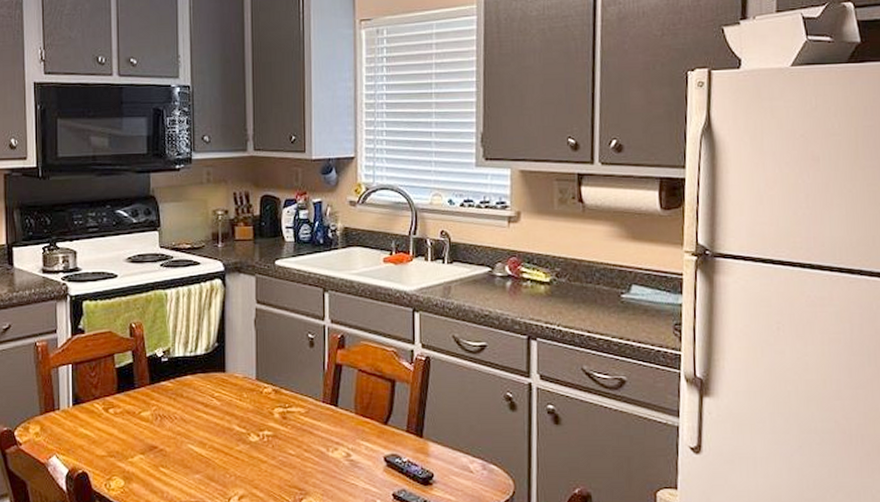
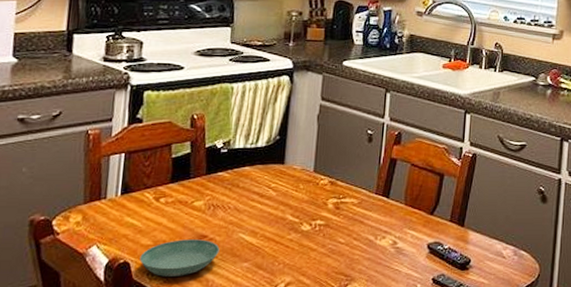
saucer: none [96,450,171,487] -> present [139,239,220,277]

